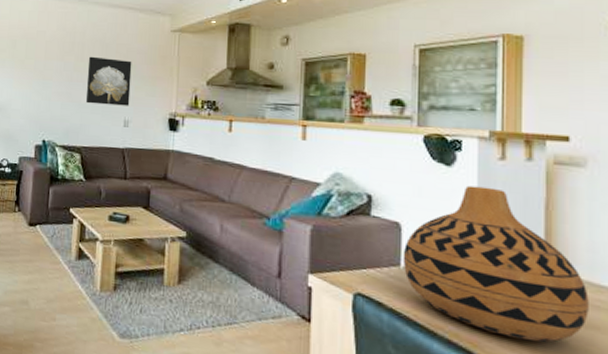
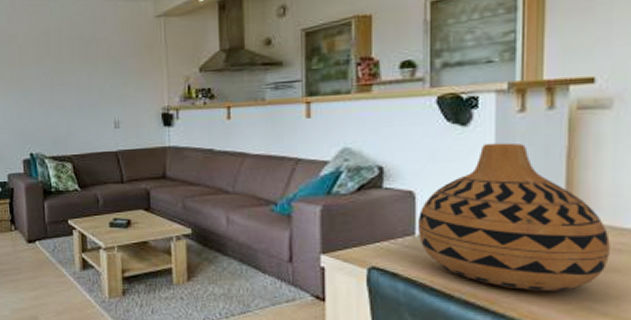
wall art: present [85,56,132,106] -> none [68,55,118,109]

